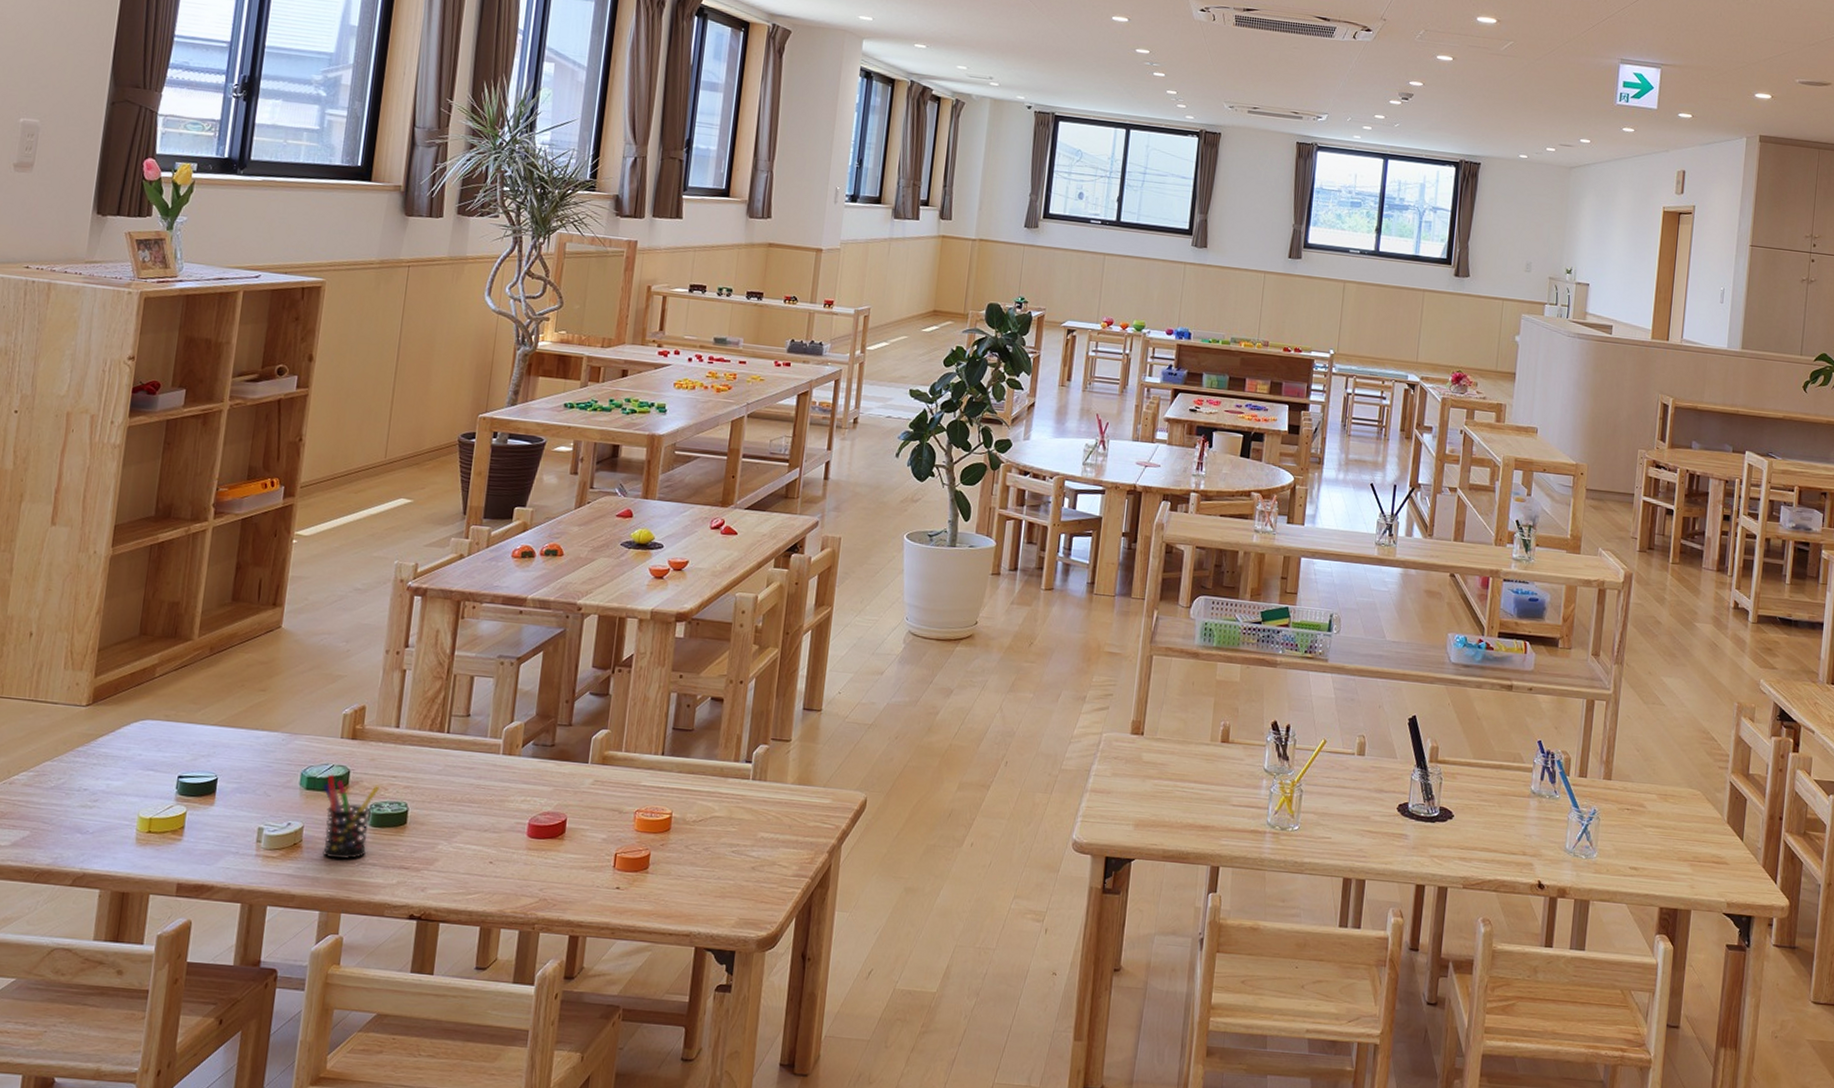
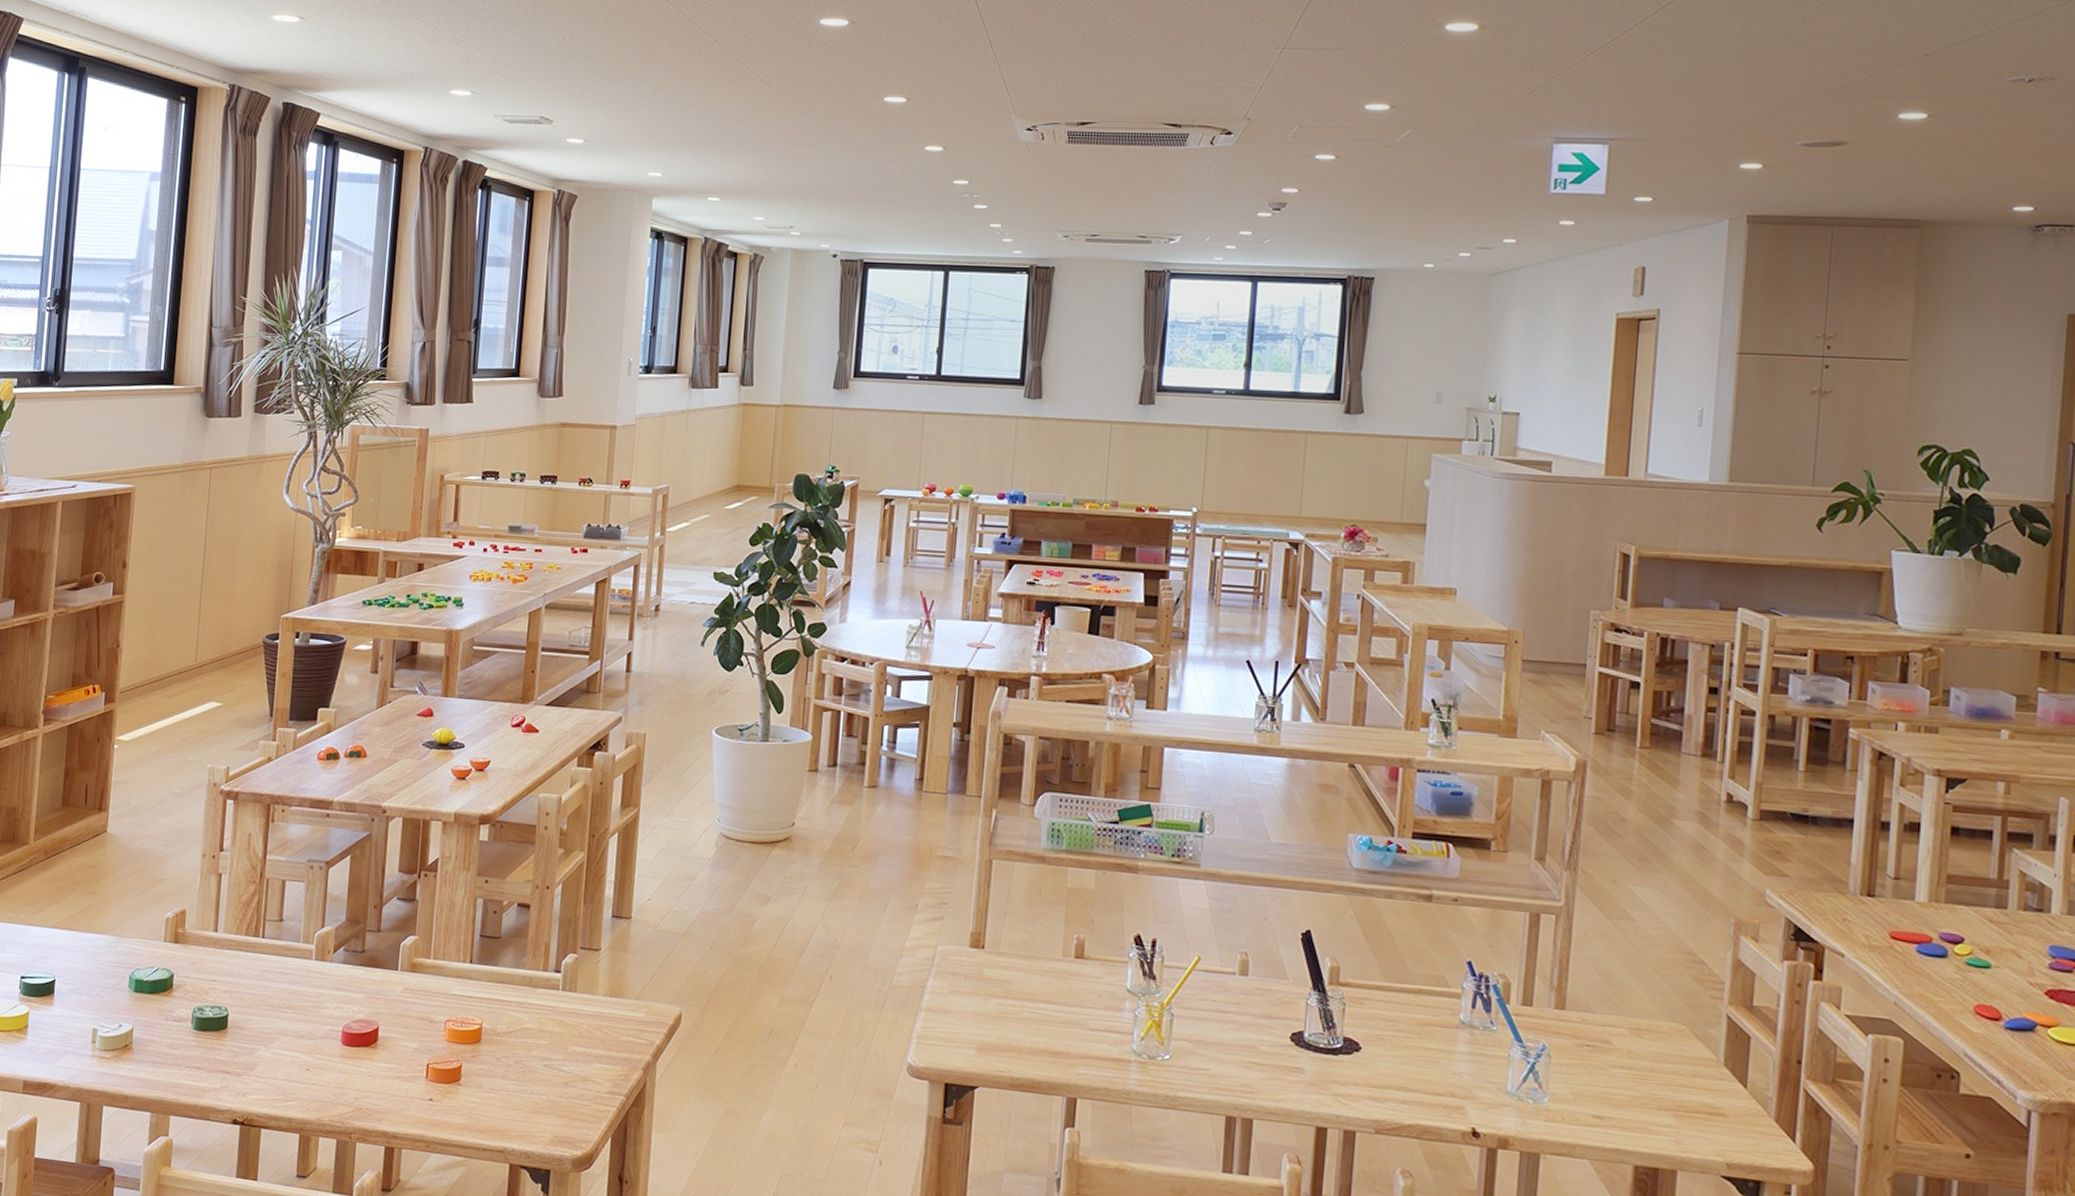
pen holder: present [323,774,381,859] -> none [150,977,202,1062]

